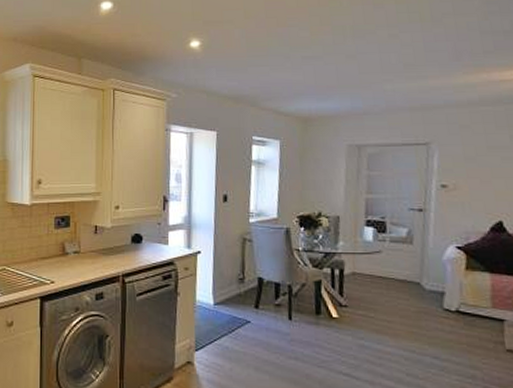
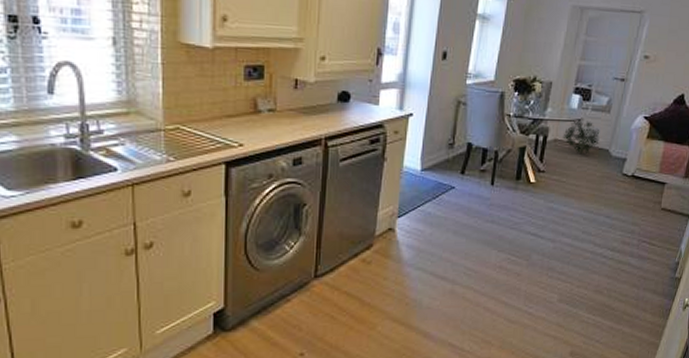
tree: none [361,251,407,287] -> present [562,119,600,153]

